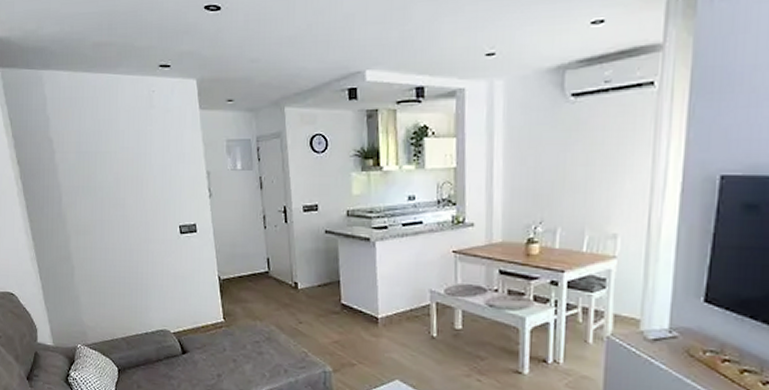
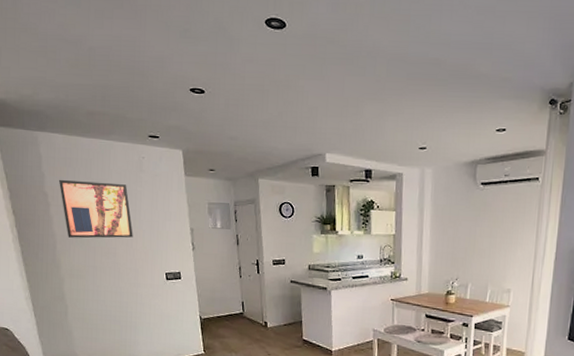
wall art: none [64,122,143,189] -> present [59,179,133,239]

